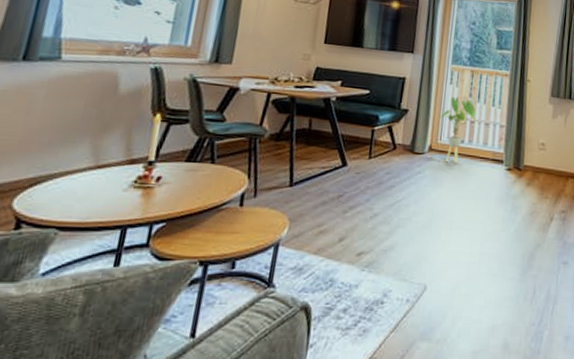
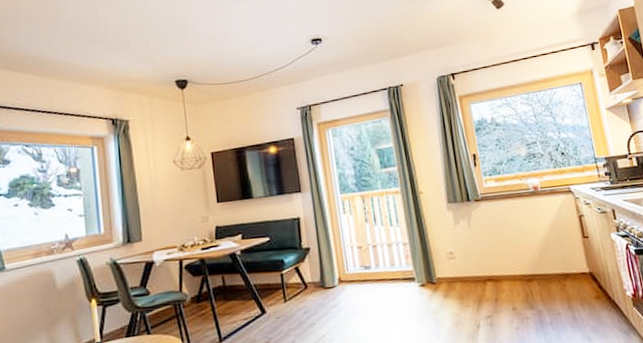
house plant: present [439,97,476,163] -> none [341,224,377,291]

